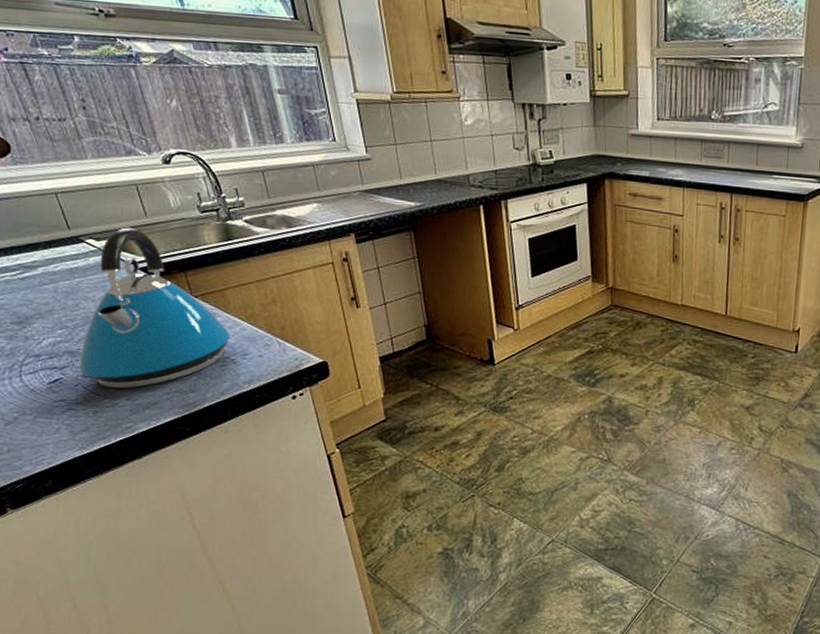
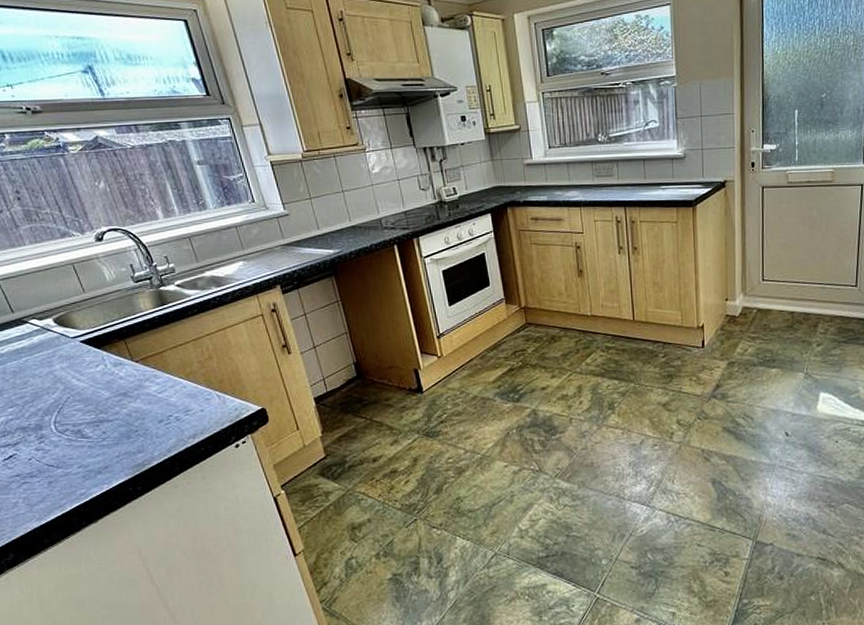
kettle: present [79,227,230,389] -> none [31,304,172,458]

